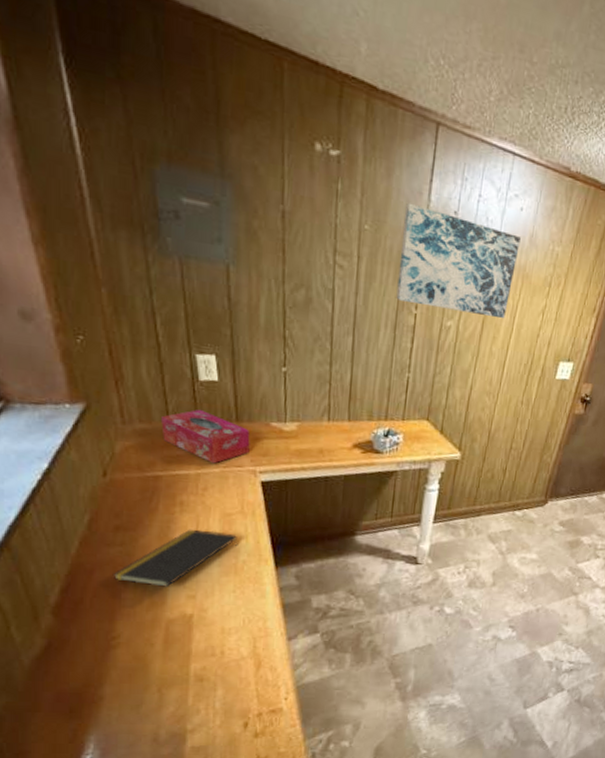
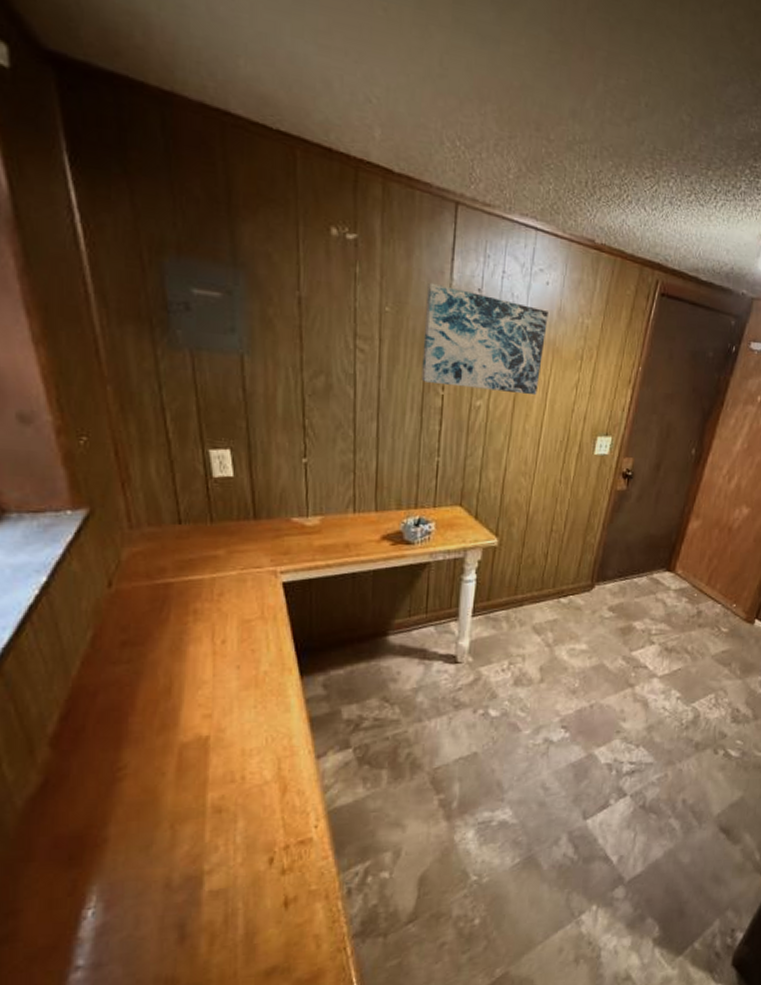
notepad: present [112,529,238,587] -> none [118,639,259,707]
tissue box: present [161,410,250,464] -> none [172,509,270,566]

